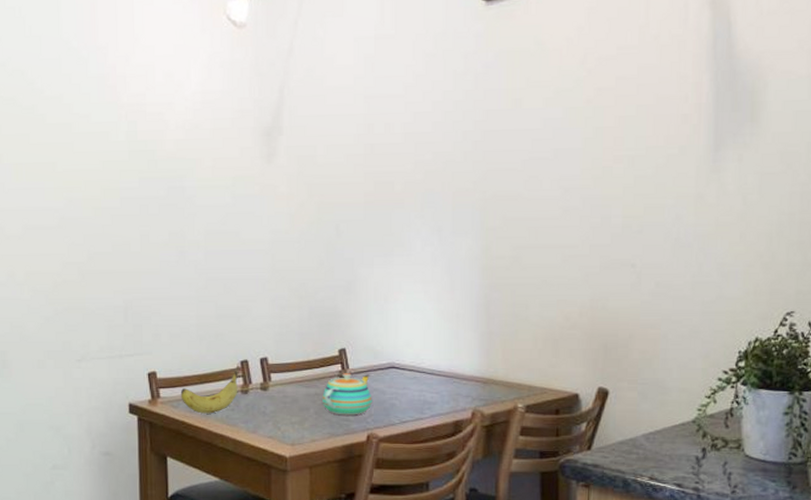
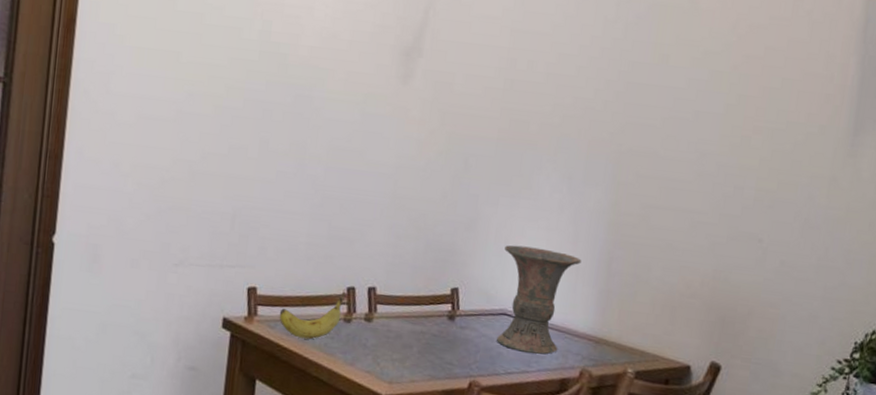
teapot: present [322,373,372,416] -> none [427,314,480,360]
vase: none [385,301,460,400] -> present [497,245,582,354]

